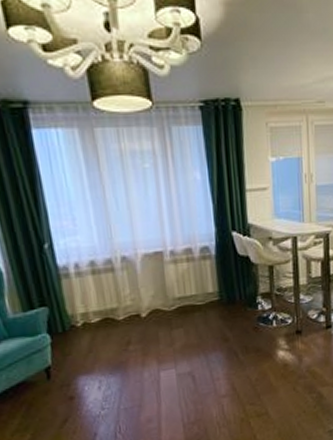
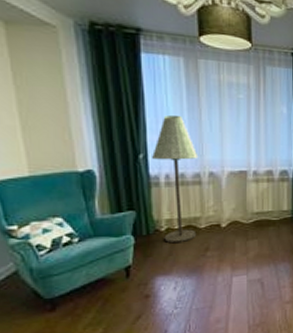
floor lamp: none [56,195,116,340] -> present [151,114,199,244]

